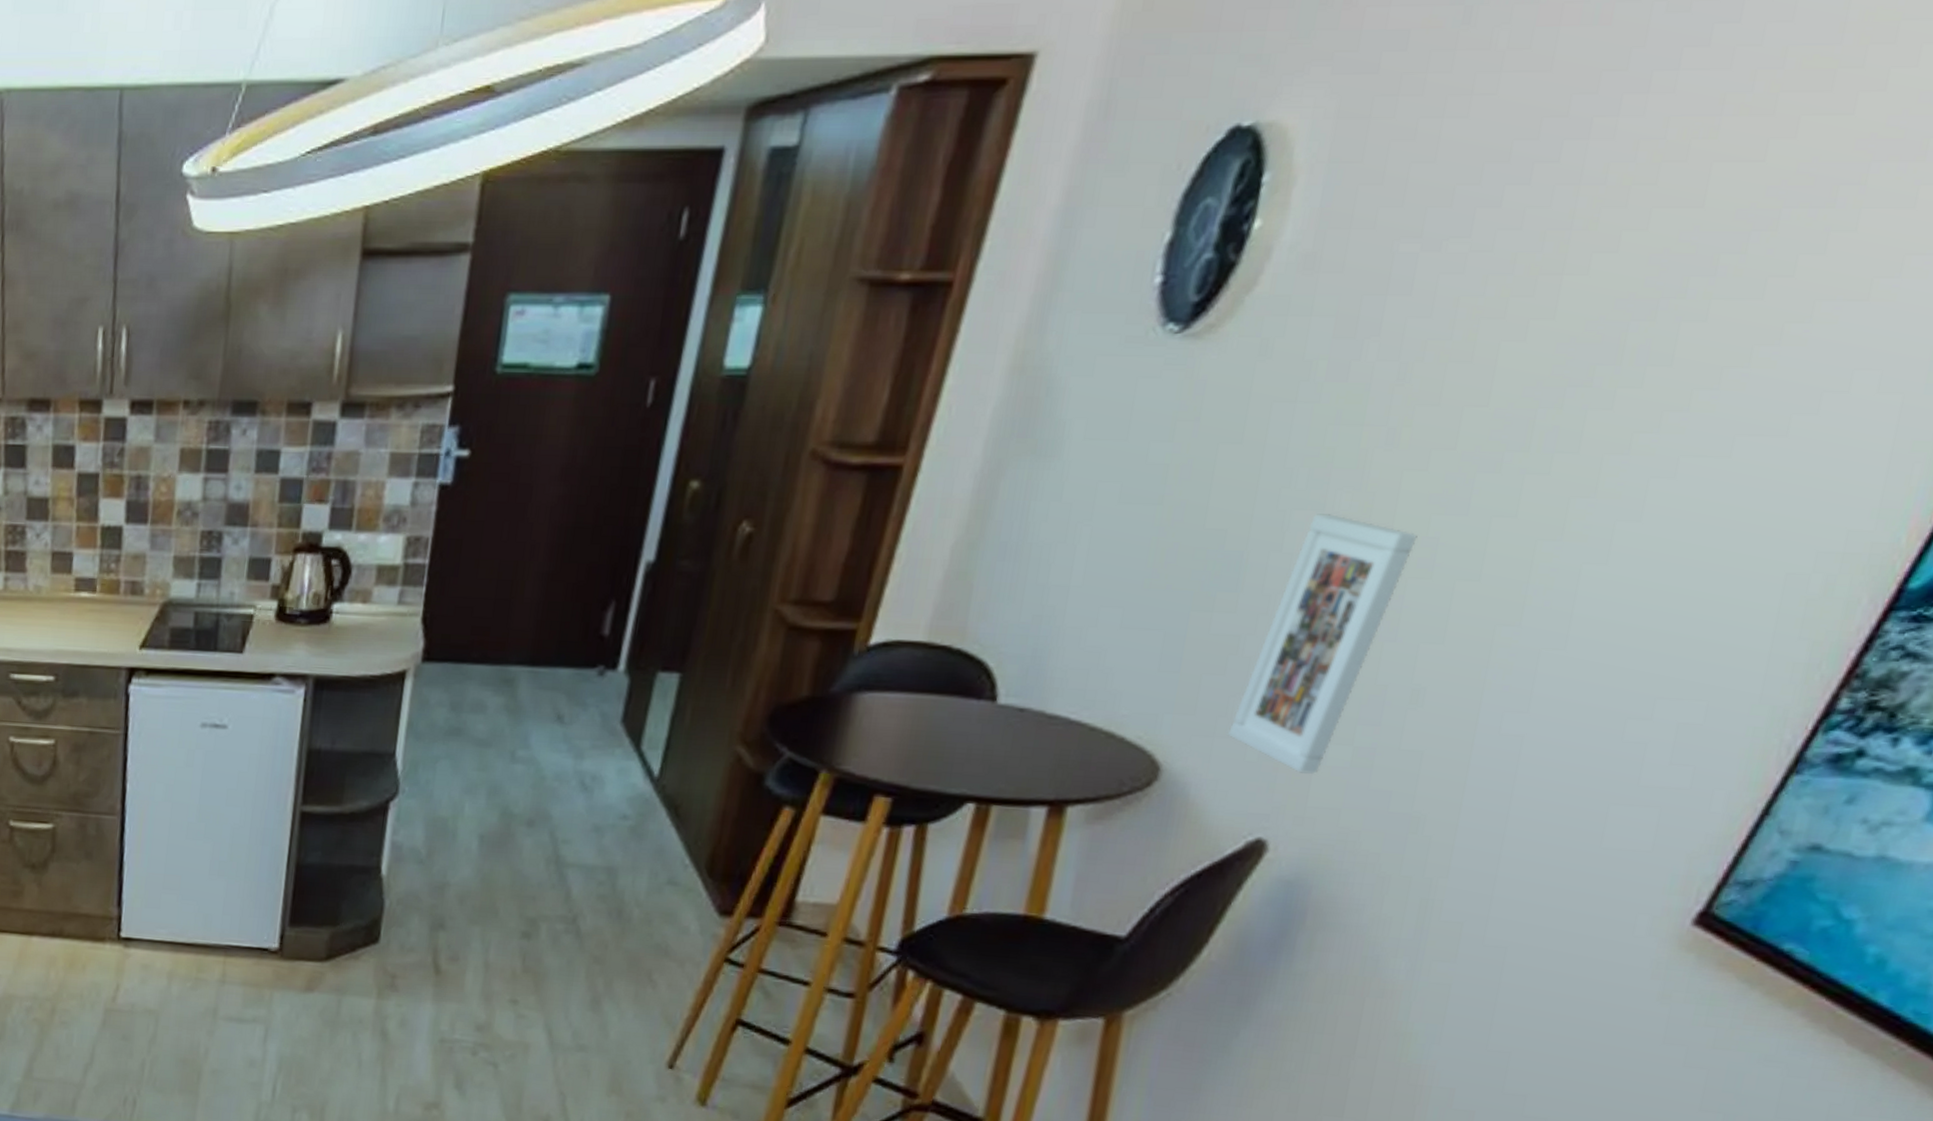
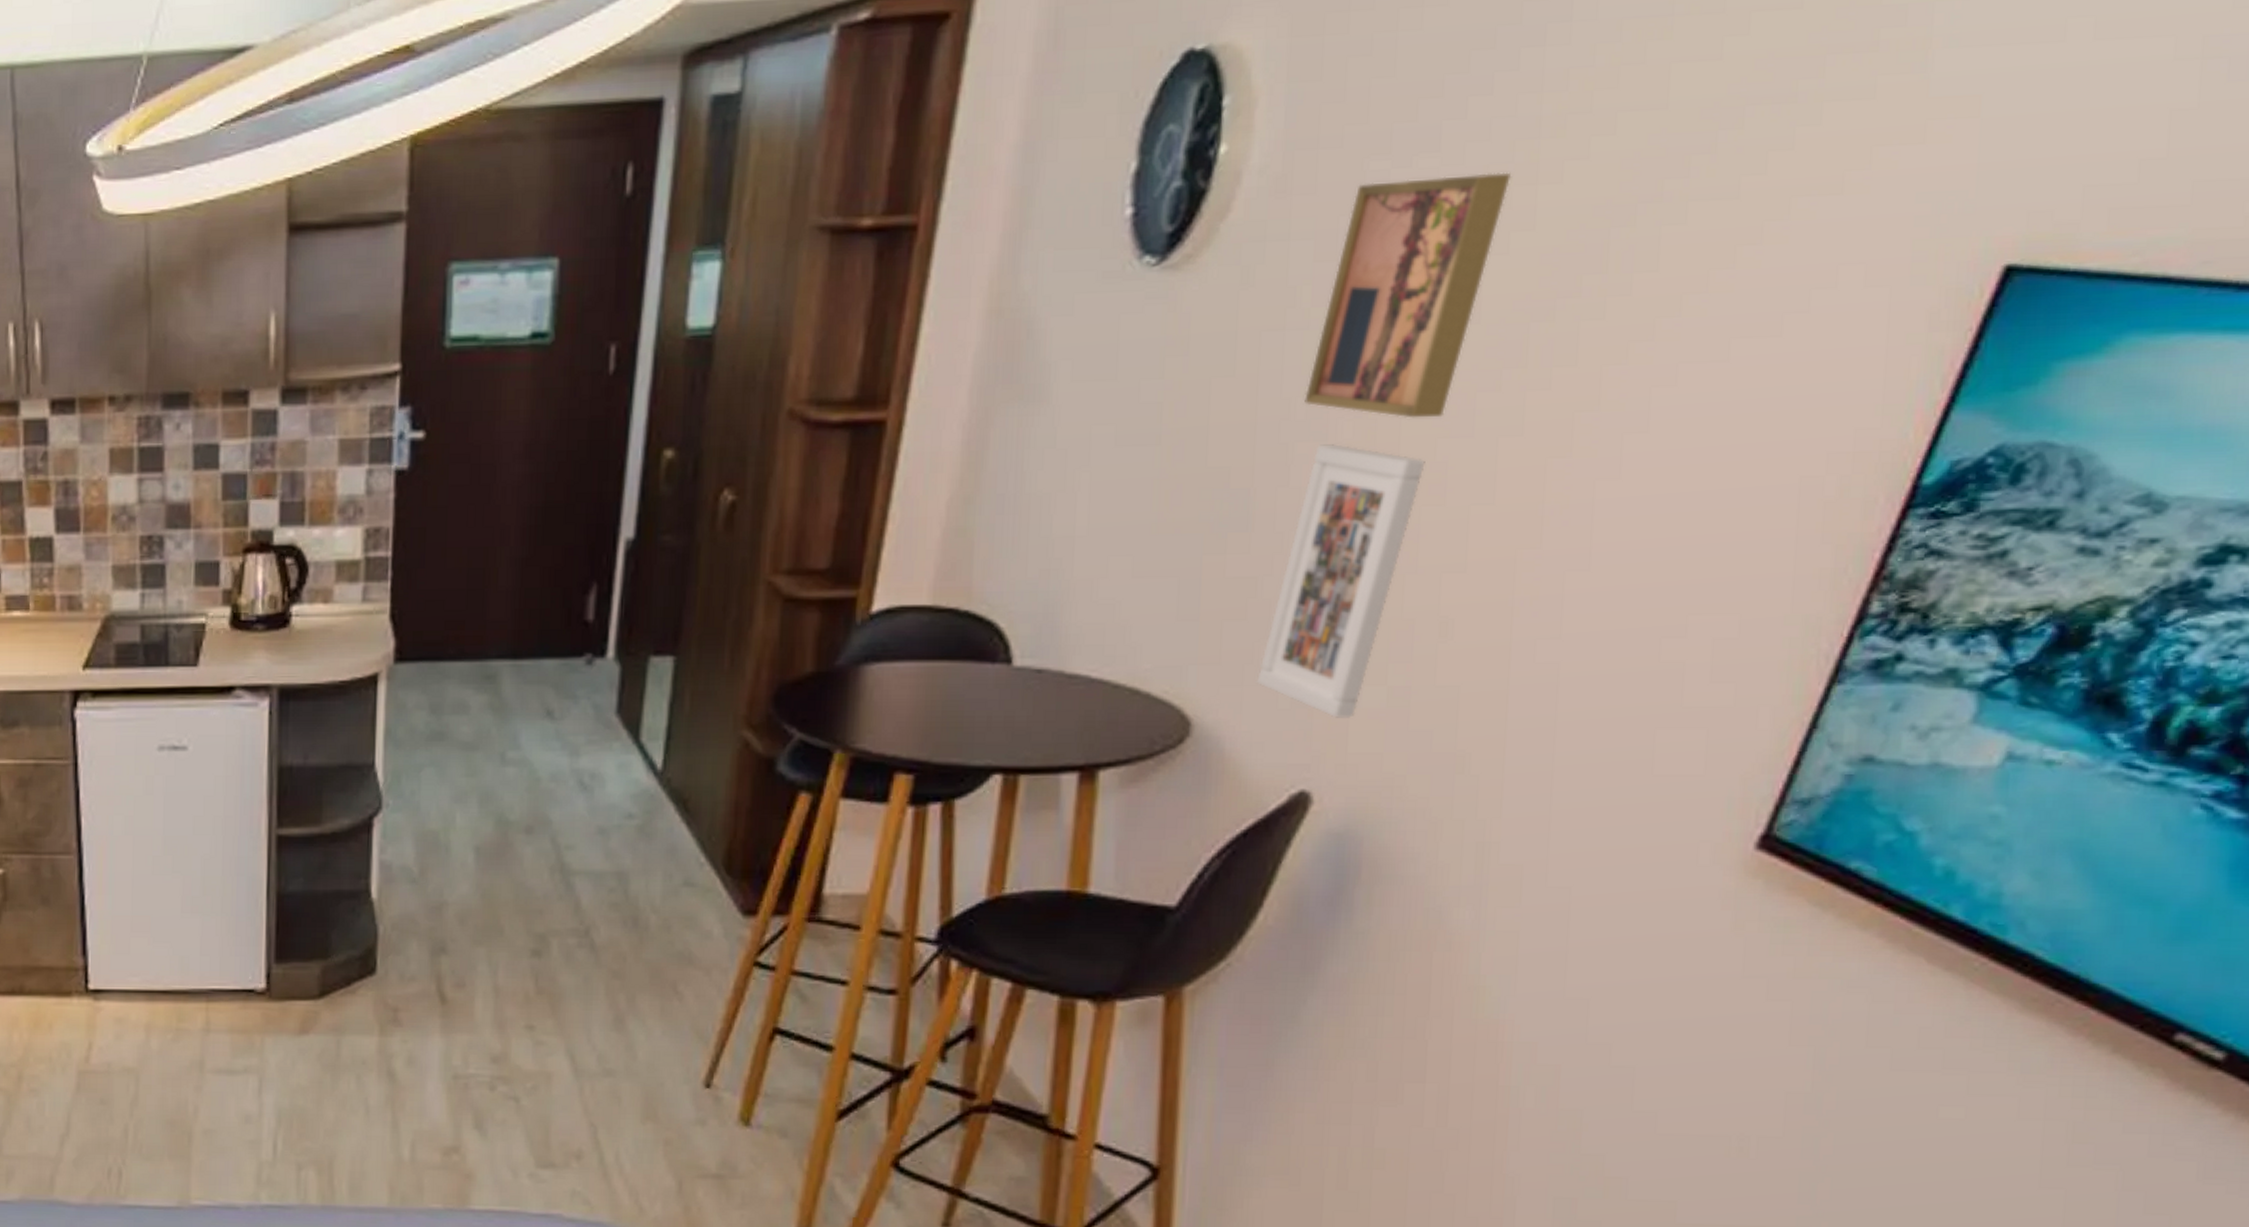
wall art: none [1306,261,1539,495] -> present [1304,172,1512,419]

